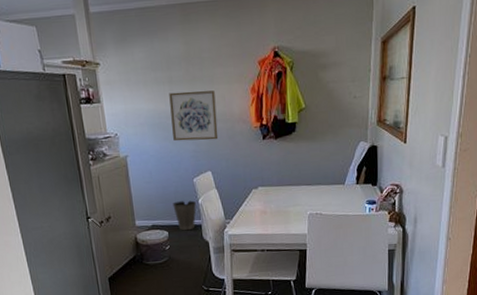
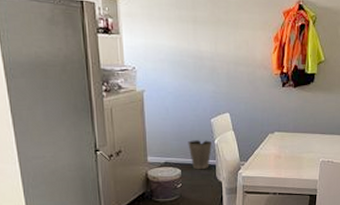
wall art: present [169,90,219,141] -> none [192,32,239,83]

